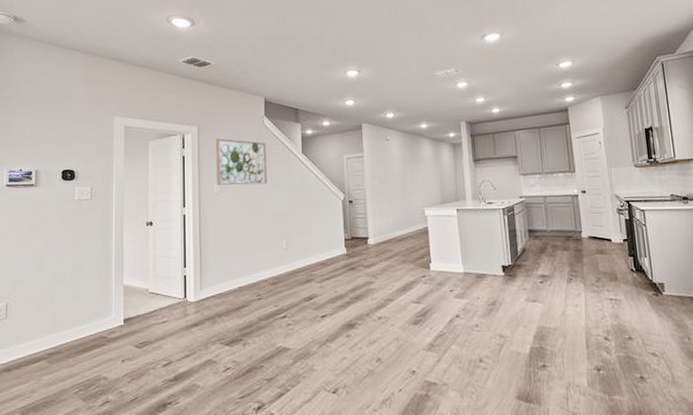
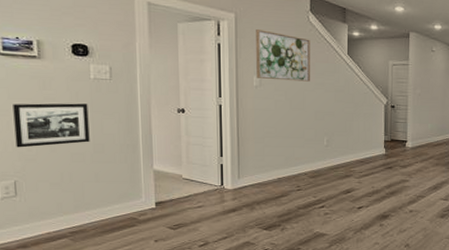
picture frame: none [11,224,71,271] -> present [13,103,90,148]

